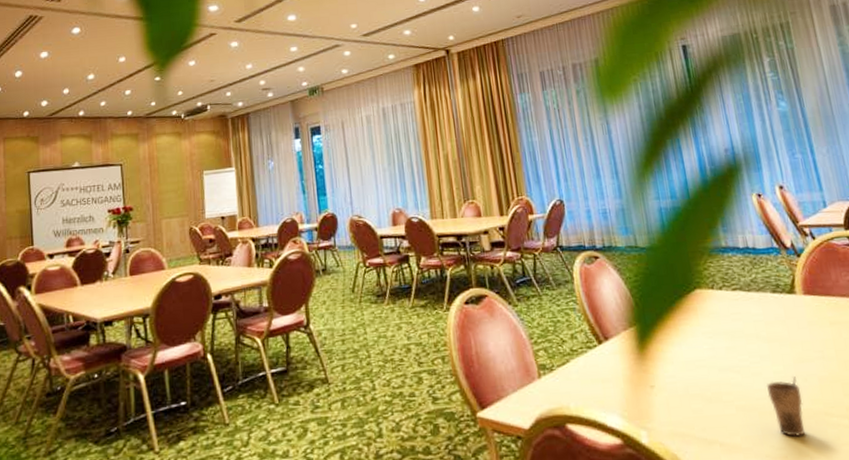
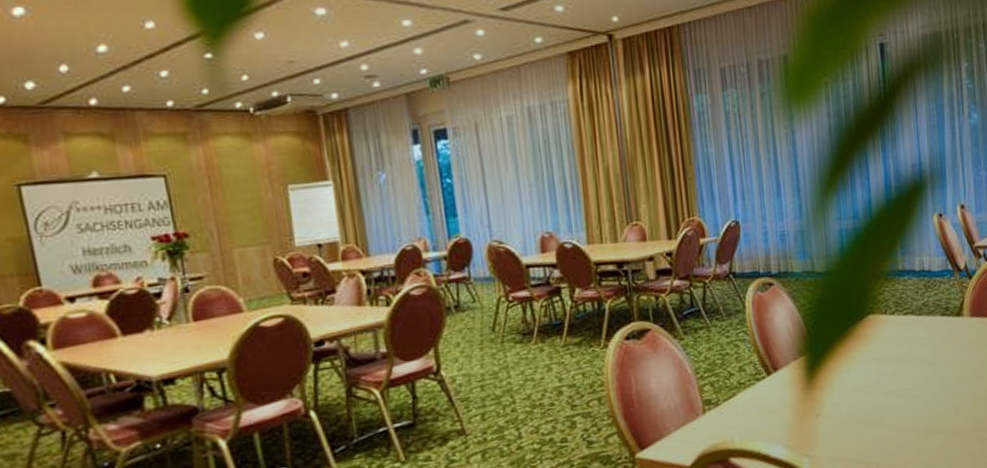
cup: present [766,376,806,437] -> none [925,396,957,453]

